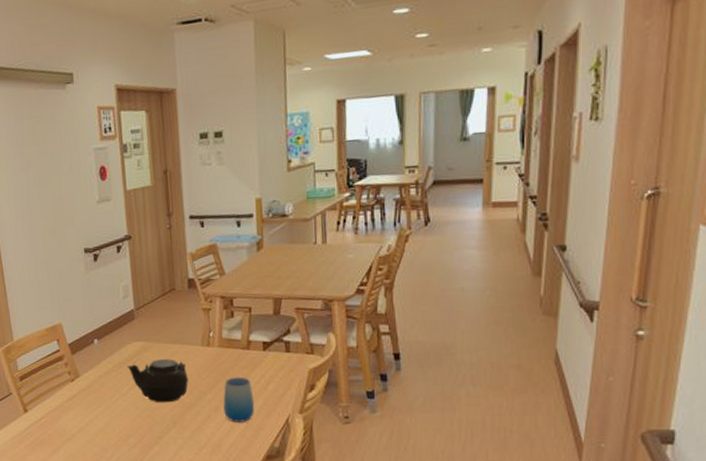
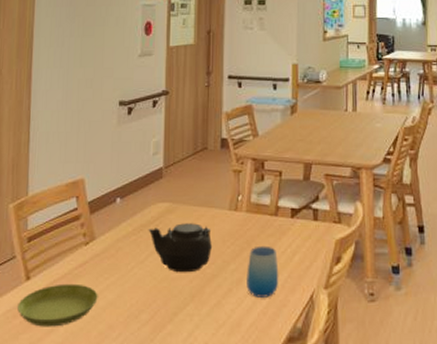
saucer: none [20,414,90,450] -> present [17,283,98,327]

